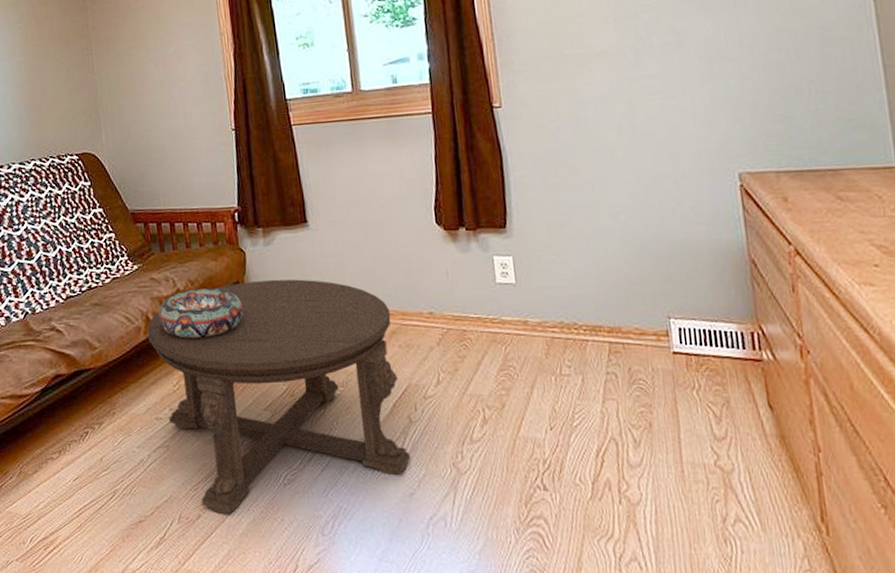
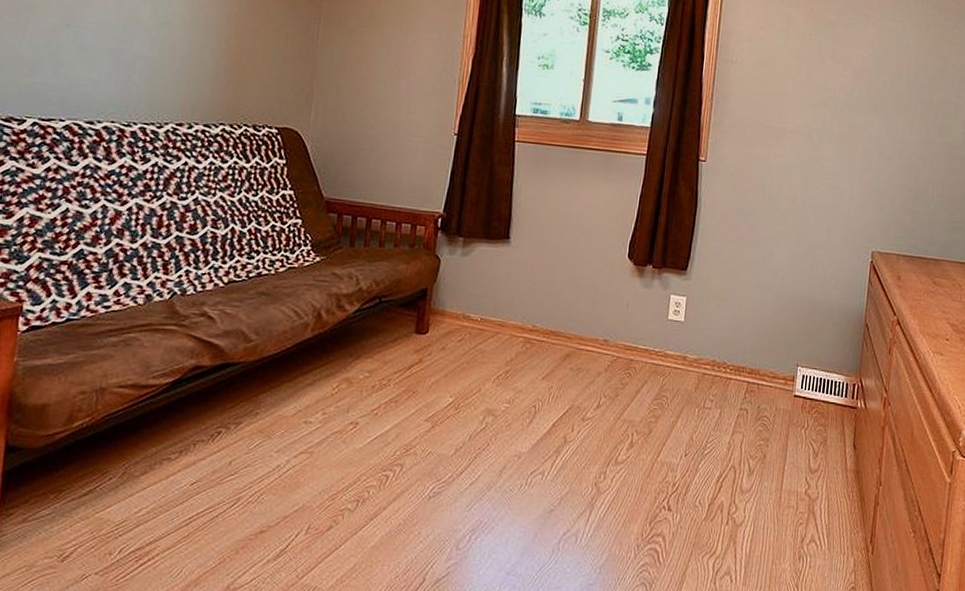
coffee table: present [147,279,411,514] -> none [315,289,570,526]
decorative bowl: present [158,288,244,338] -> none [331,290,426,342]

